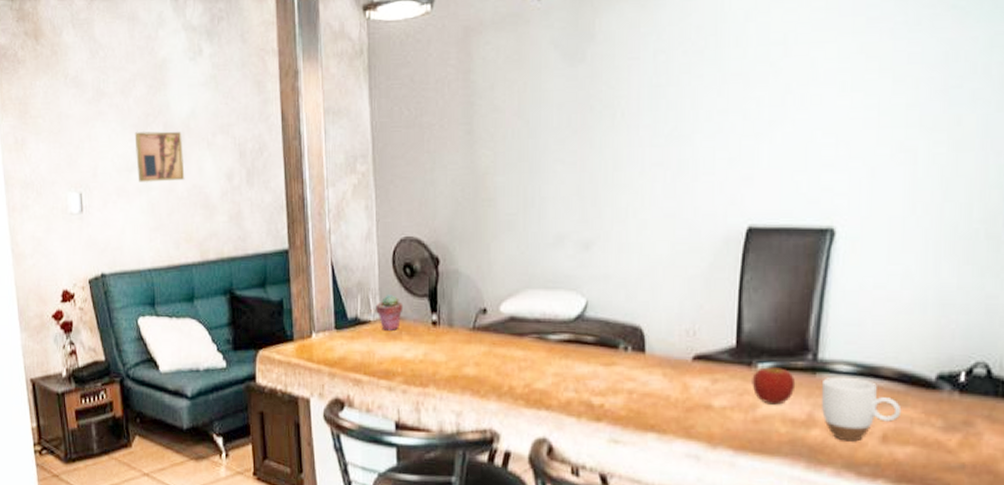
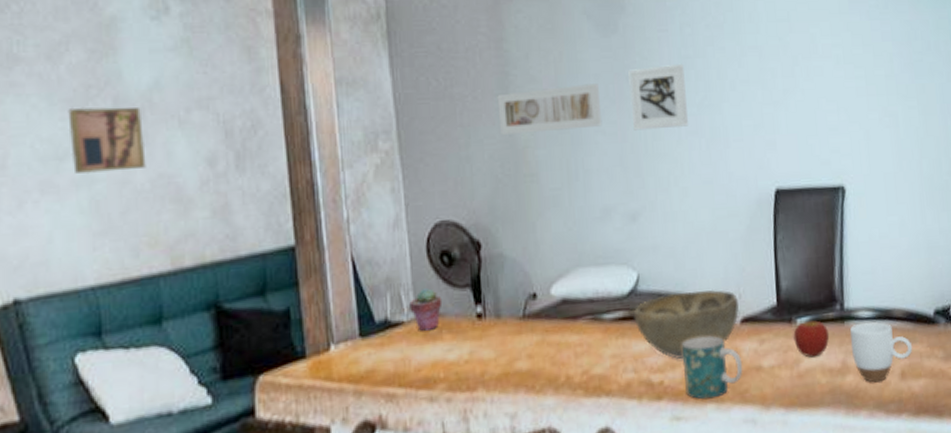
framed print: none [462,113,562,161] -> present [497,84,603,135]
decorative bowl: none [579,322,692,387] -> present [633,289,739,360]
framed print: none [593,92,654,161] -> present [628,63,688,131]
mug: none [625,367,691,429] -> present [682,336,743,400]

